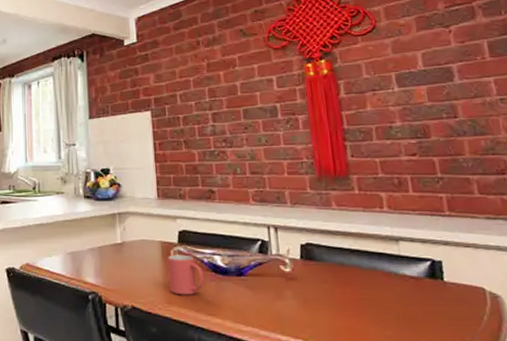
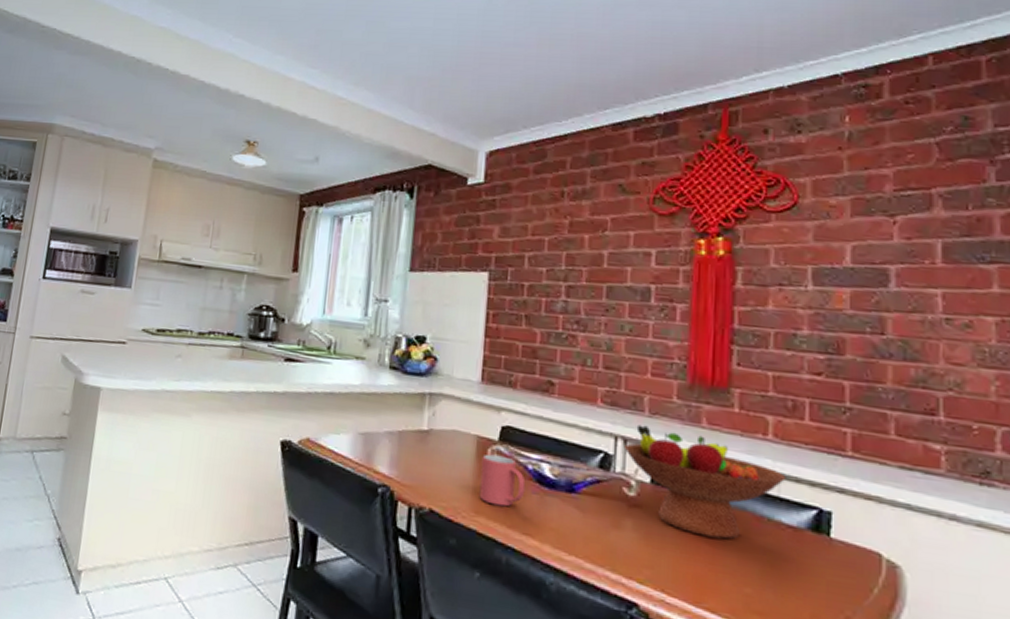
fruit bowl: none [275,214,403,295] -> present [623,424,786,540]

